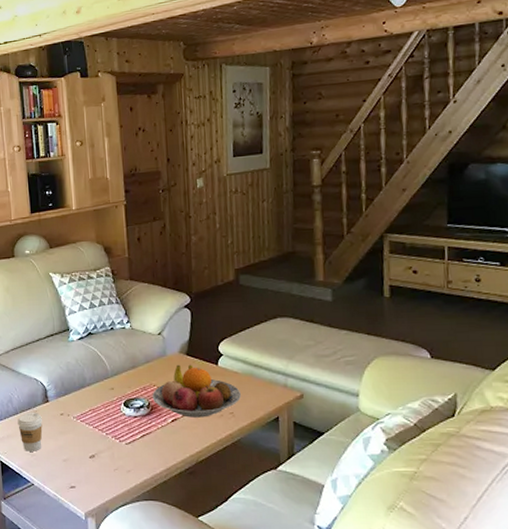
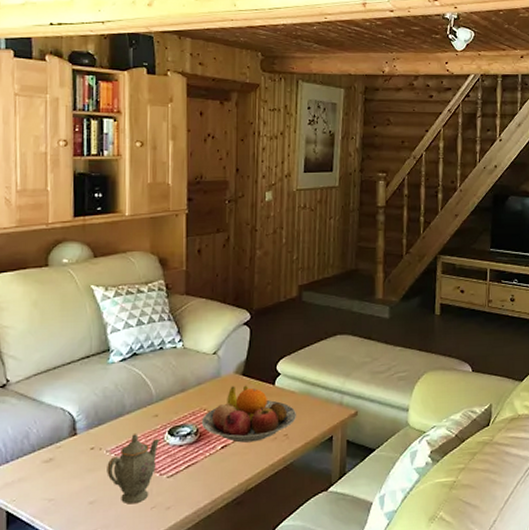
coffee cup: present [17,412,43,452] -> none [34,447,67,496]
teapot: none [75,404,118,465] -> present [107,434,161,504]

